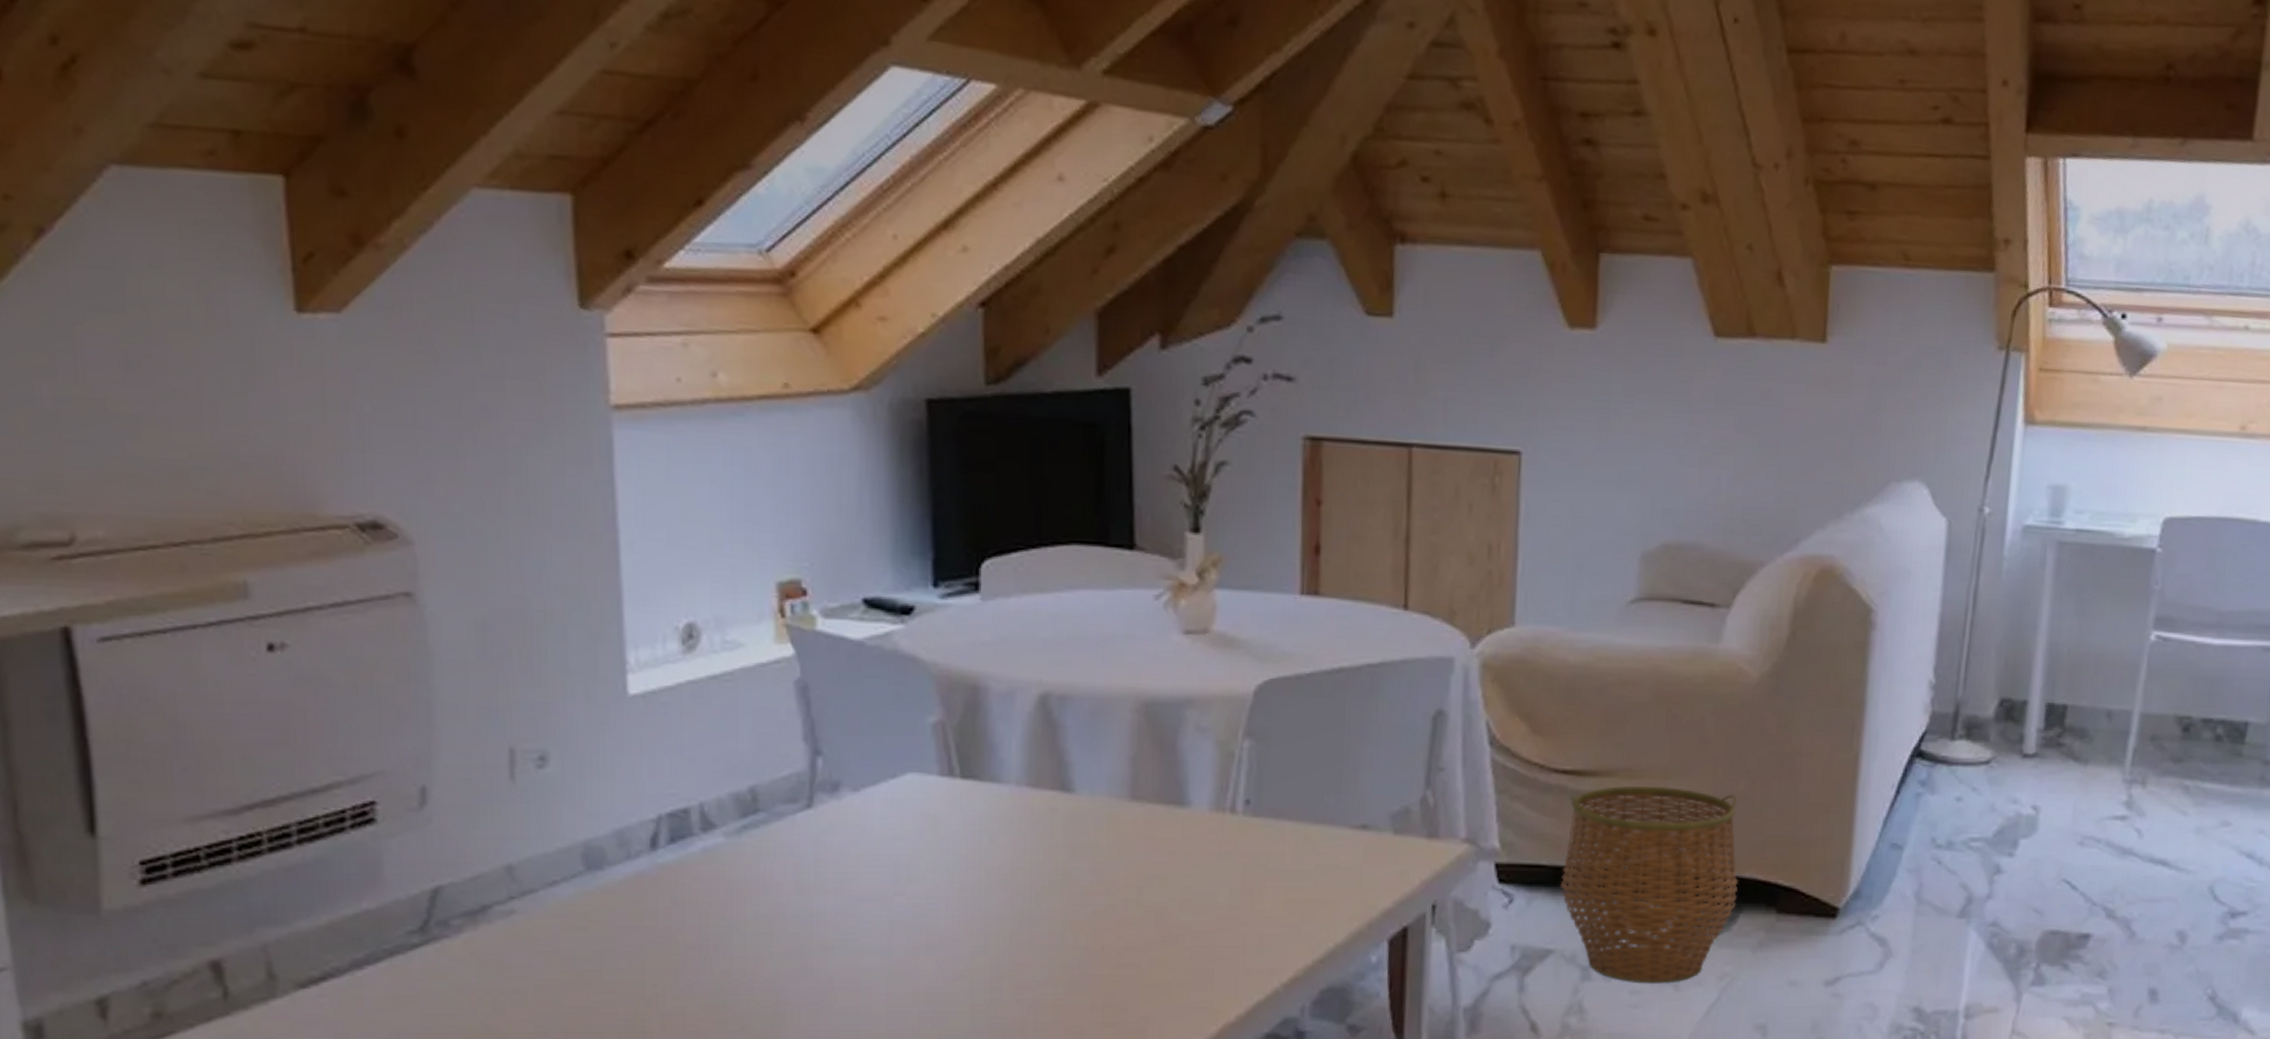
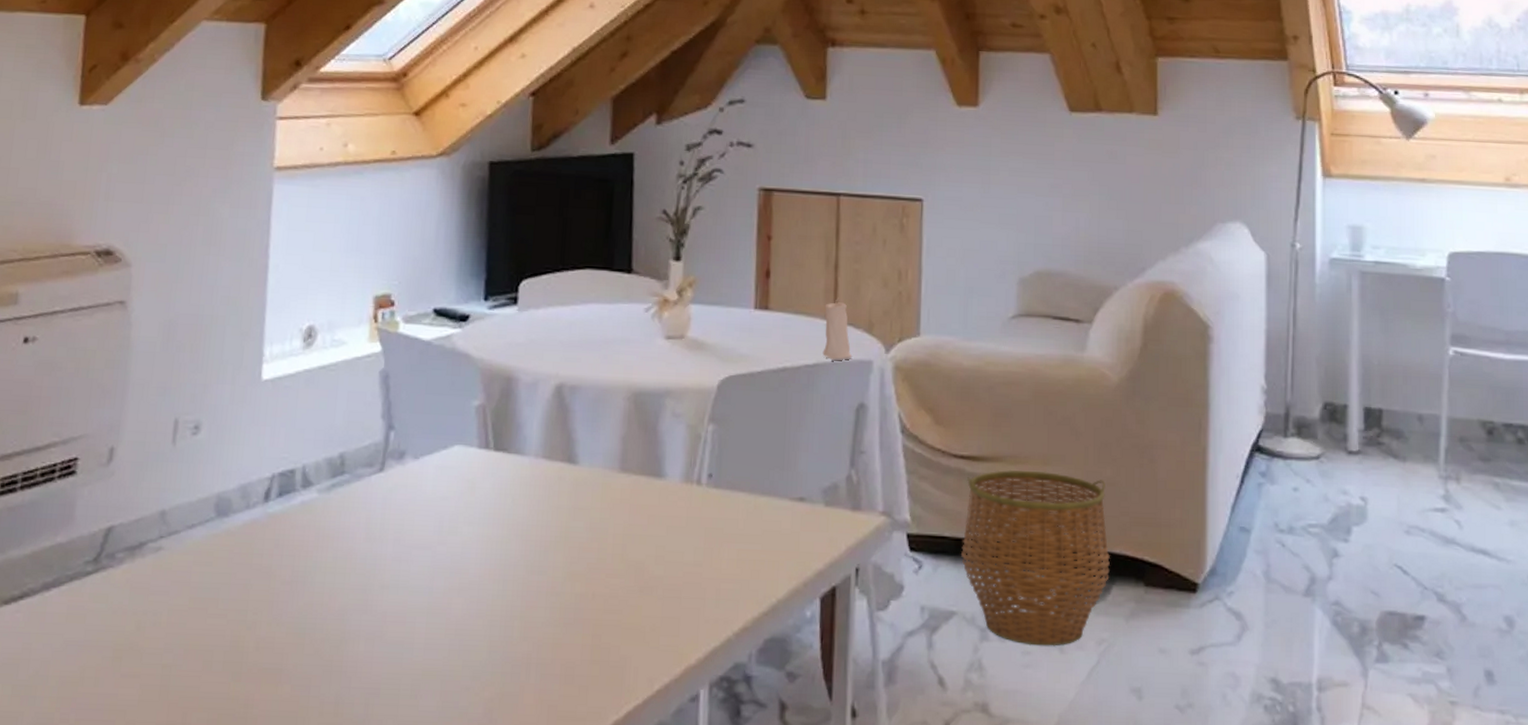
candle: none [1390,579,1429,659] -> present [822,297,853,361]

